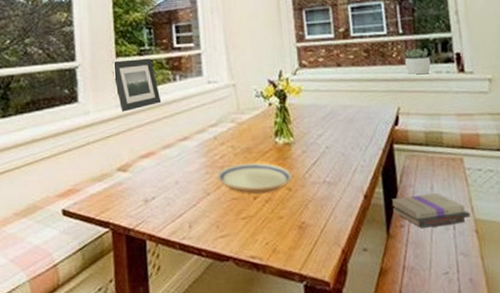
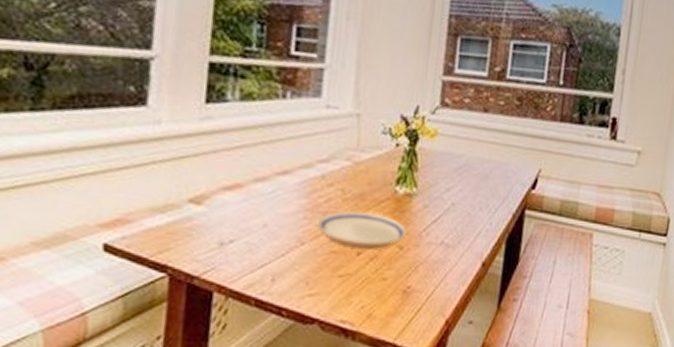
picture frame: present [112,58,162,112] -> none [202,59,263,128]
books: present [391,192,471,229] -> none [509,267,587,305]
succulent plant: present [405,47,431,75] -> none [558,104,585,136]

